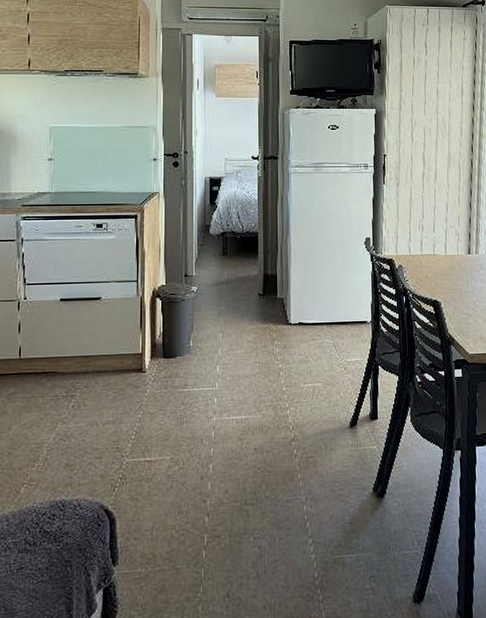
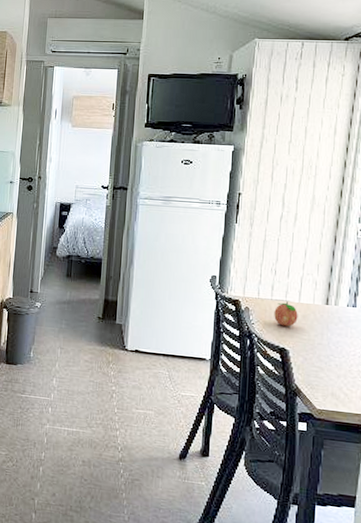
fruit: none [425,255,446,279] -> present [274,301,298,327]

